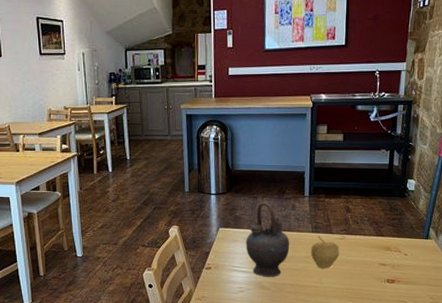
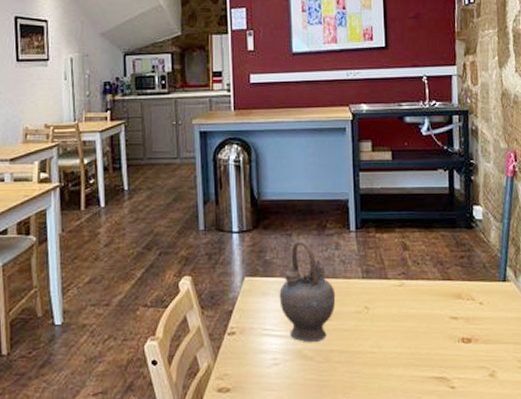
fruit: present [311,236,340,269] -> none [363,283,400,327]

